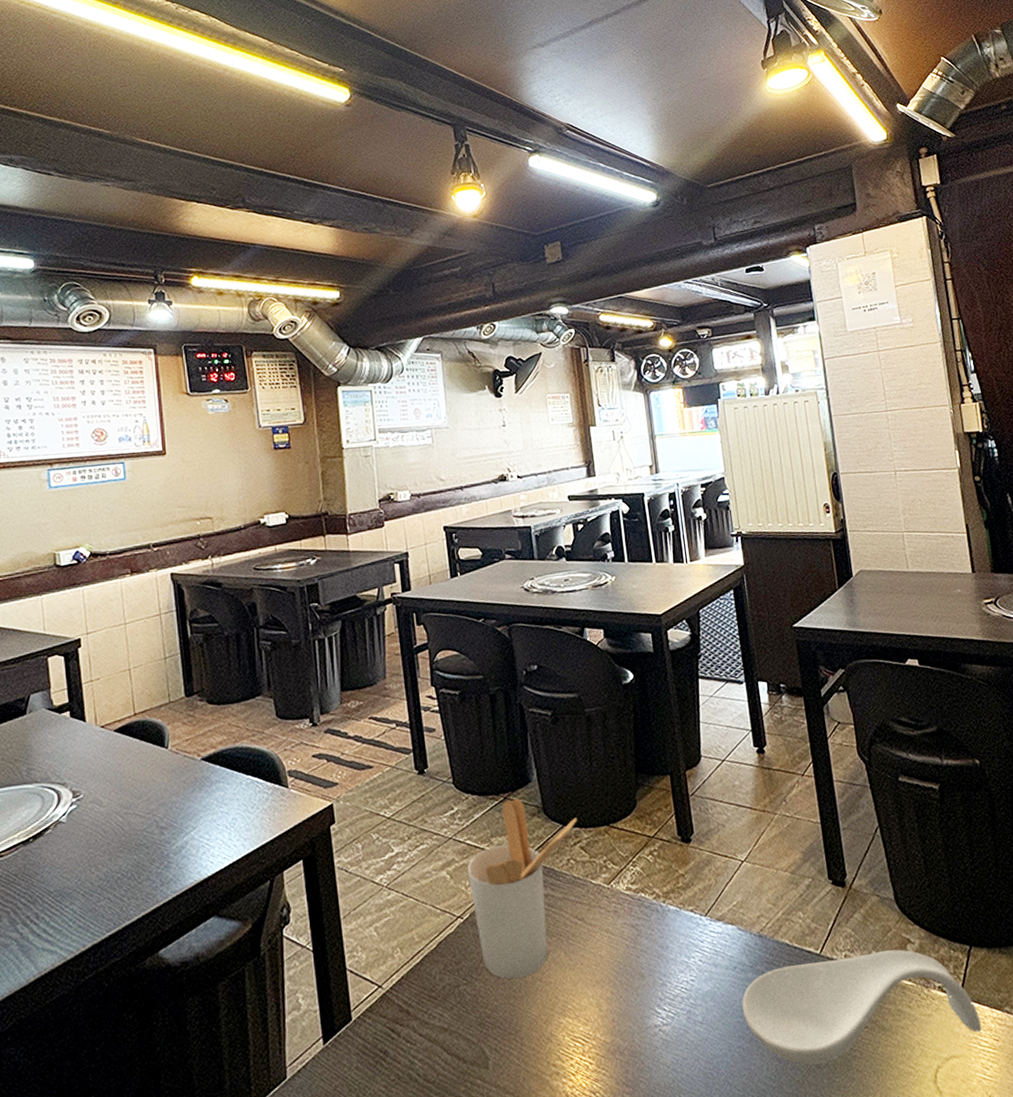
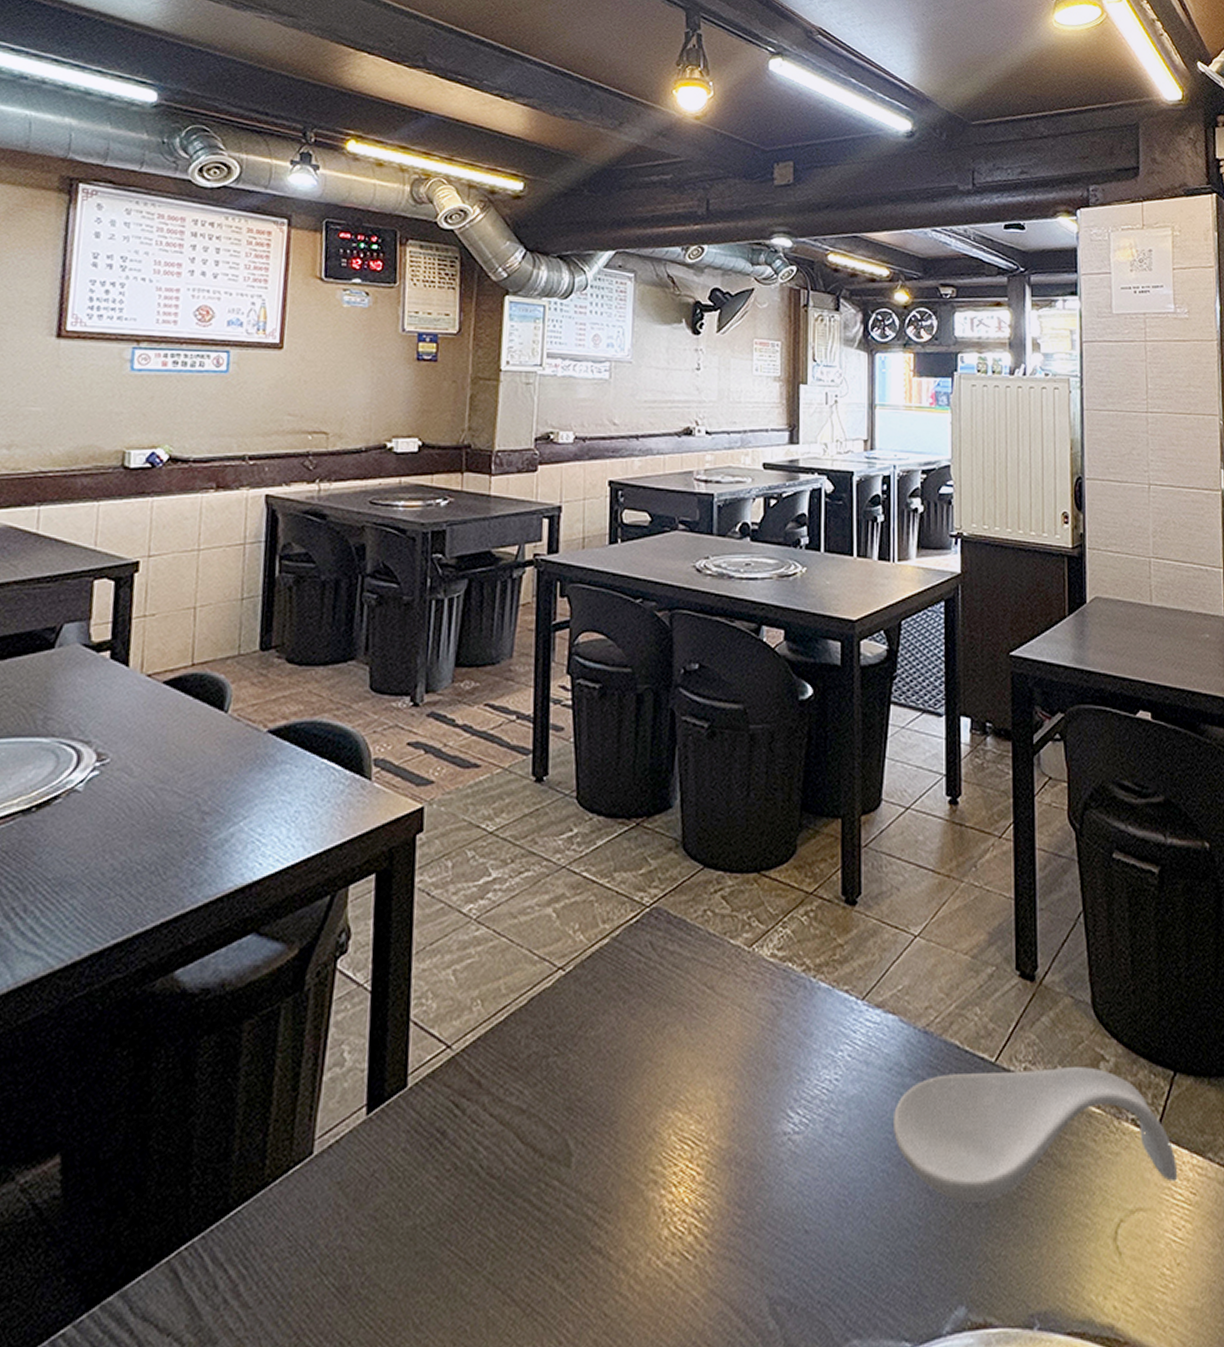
utensil holder: present [467,798,577,980] -> none [578,827,722,1055]

